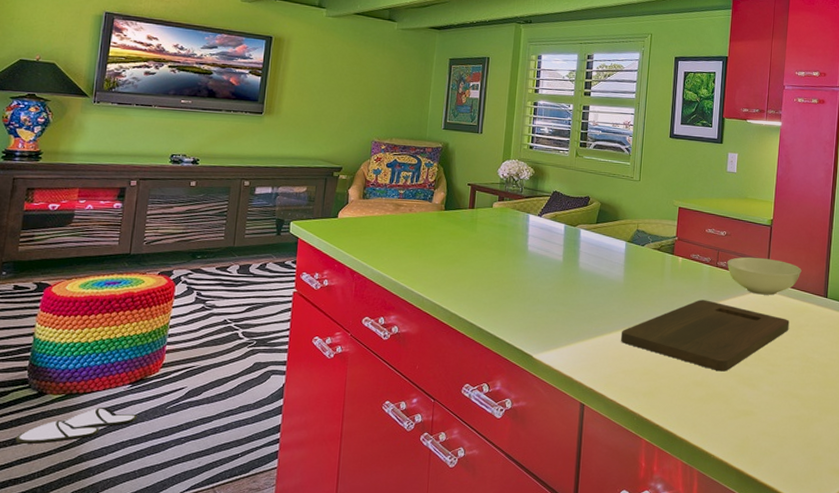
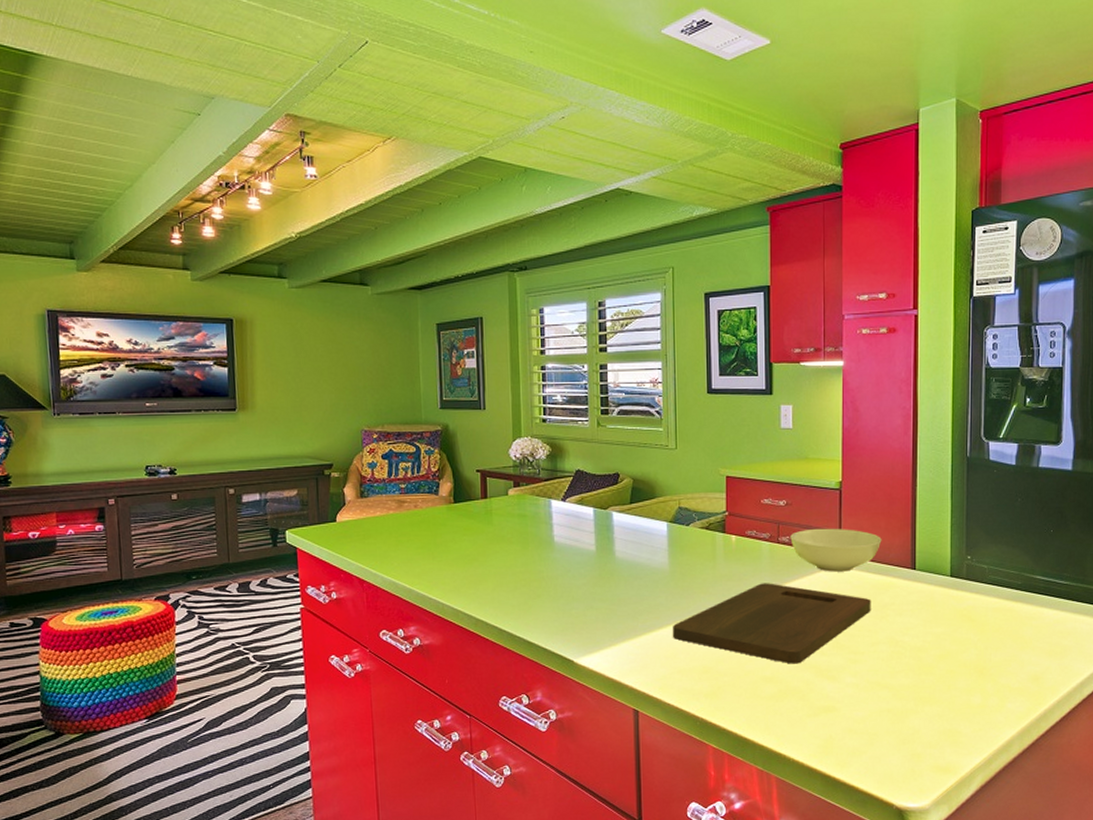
slippers: present [15,406,137,444] -> none [42,743,159,786]

